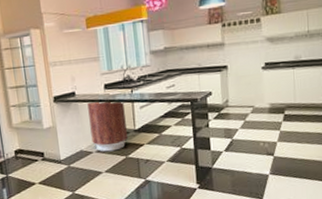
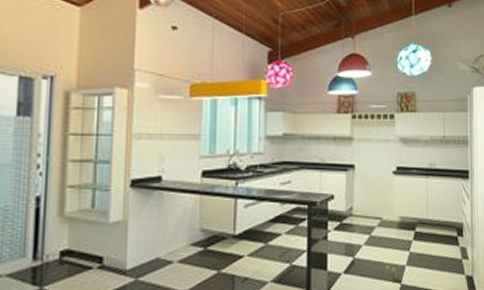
trash can: present [87,91,128,152] -> none [174,181,225,263]

